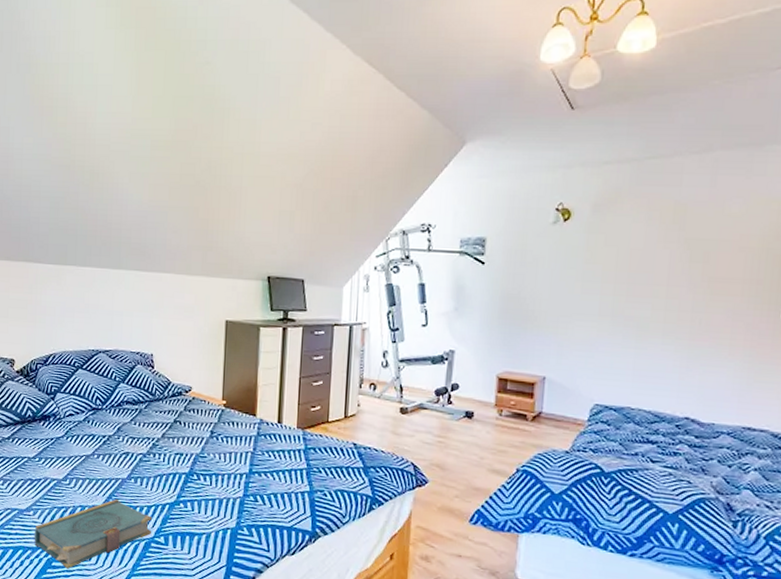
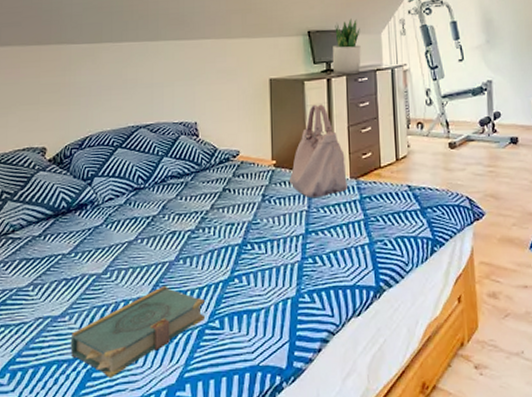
handbag: none [237,351,294,442] -> present [288,104,348,199]
planter: none [289,268,322,327] -> present [332,18,361,76]

